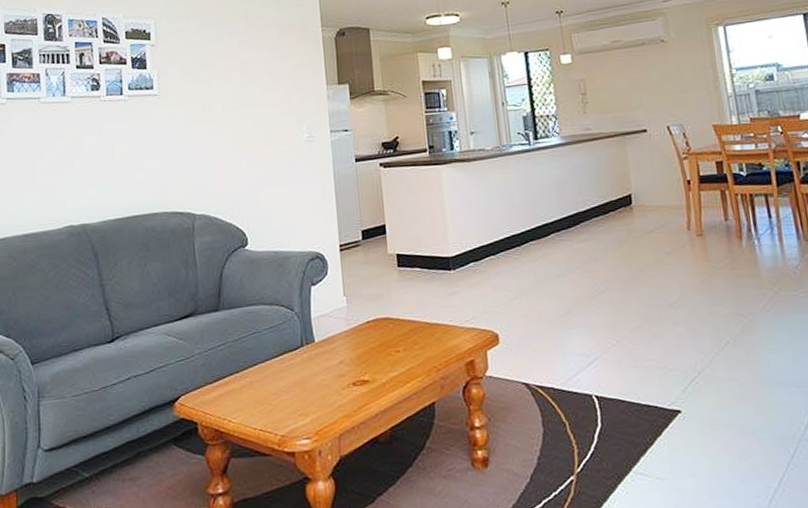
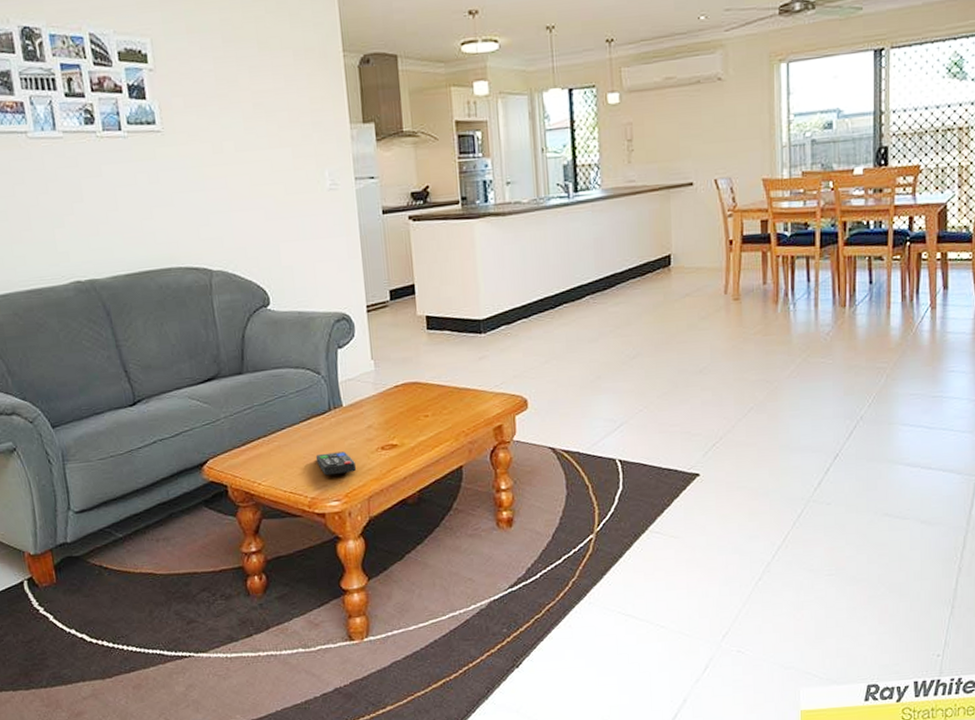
remote control: none [287,387,327,413] -> present [315,451,356,476]

